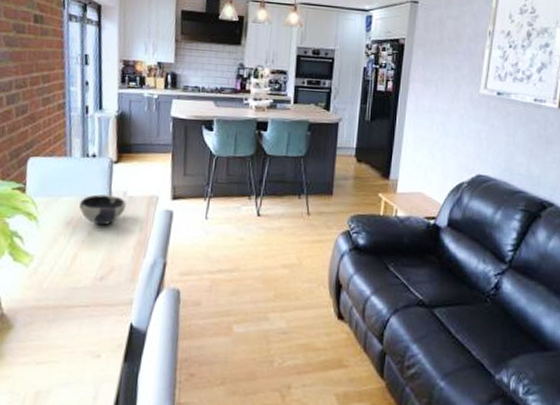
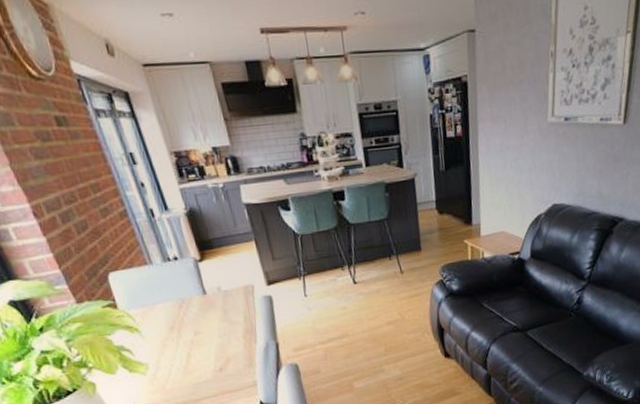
bowl: present [79,194,127,226] -> none [176,293,224,324]

